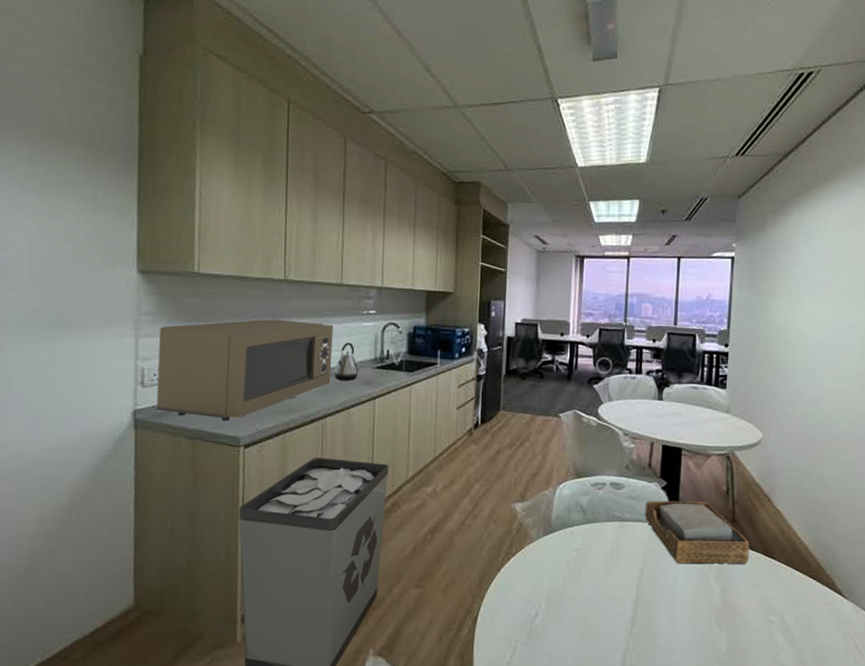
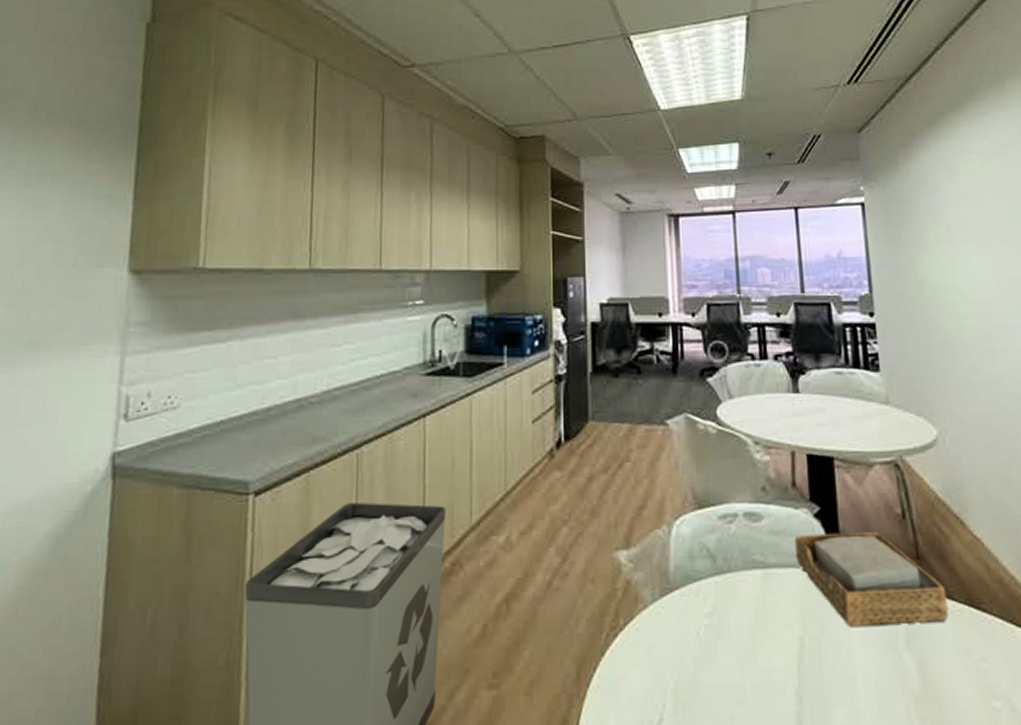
microwave: present [156,319,334,422] -> none [141,320,371,461]
kettle: present [334,342,359,380] -> none [371,343,404,394]

